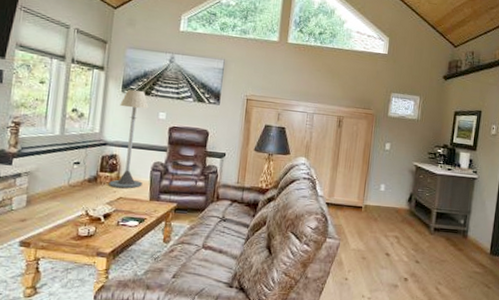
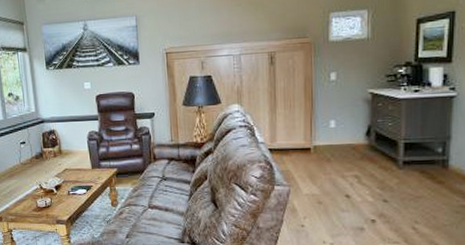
floor lamp: present [109,89,149,189] -> none [47,64,82,161]

